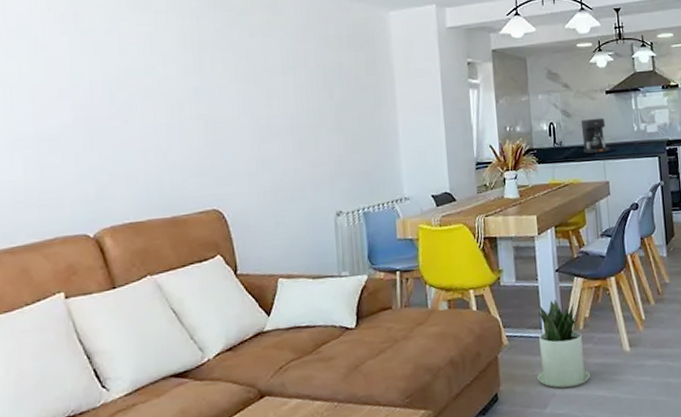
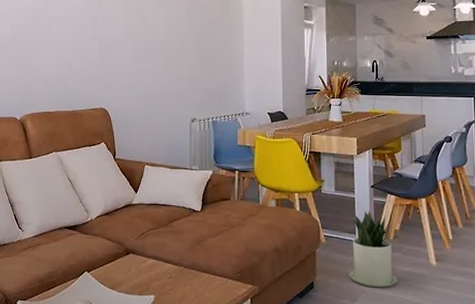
coffee maker: present [581,117,610,155] -> none [401,59,428,91]

